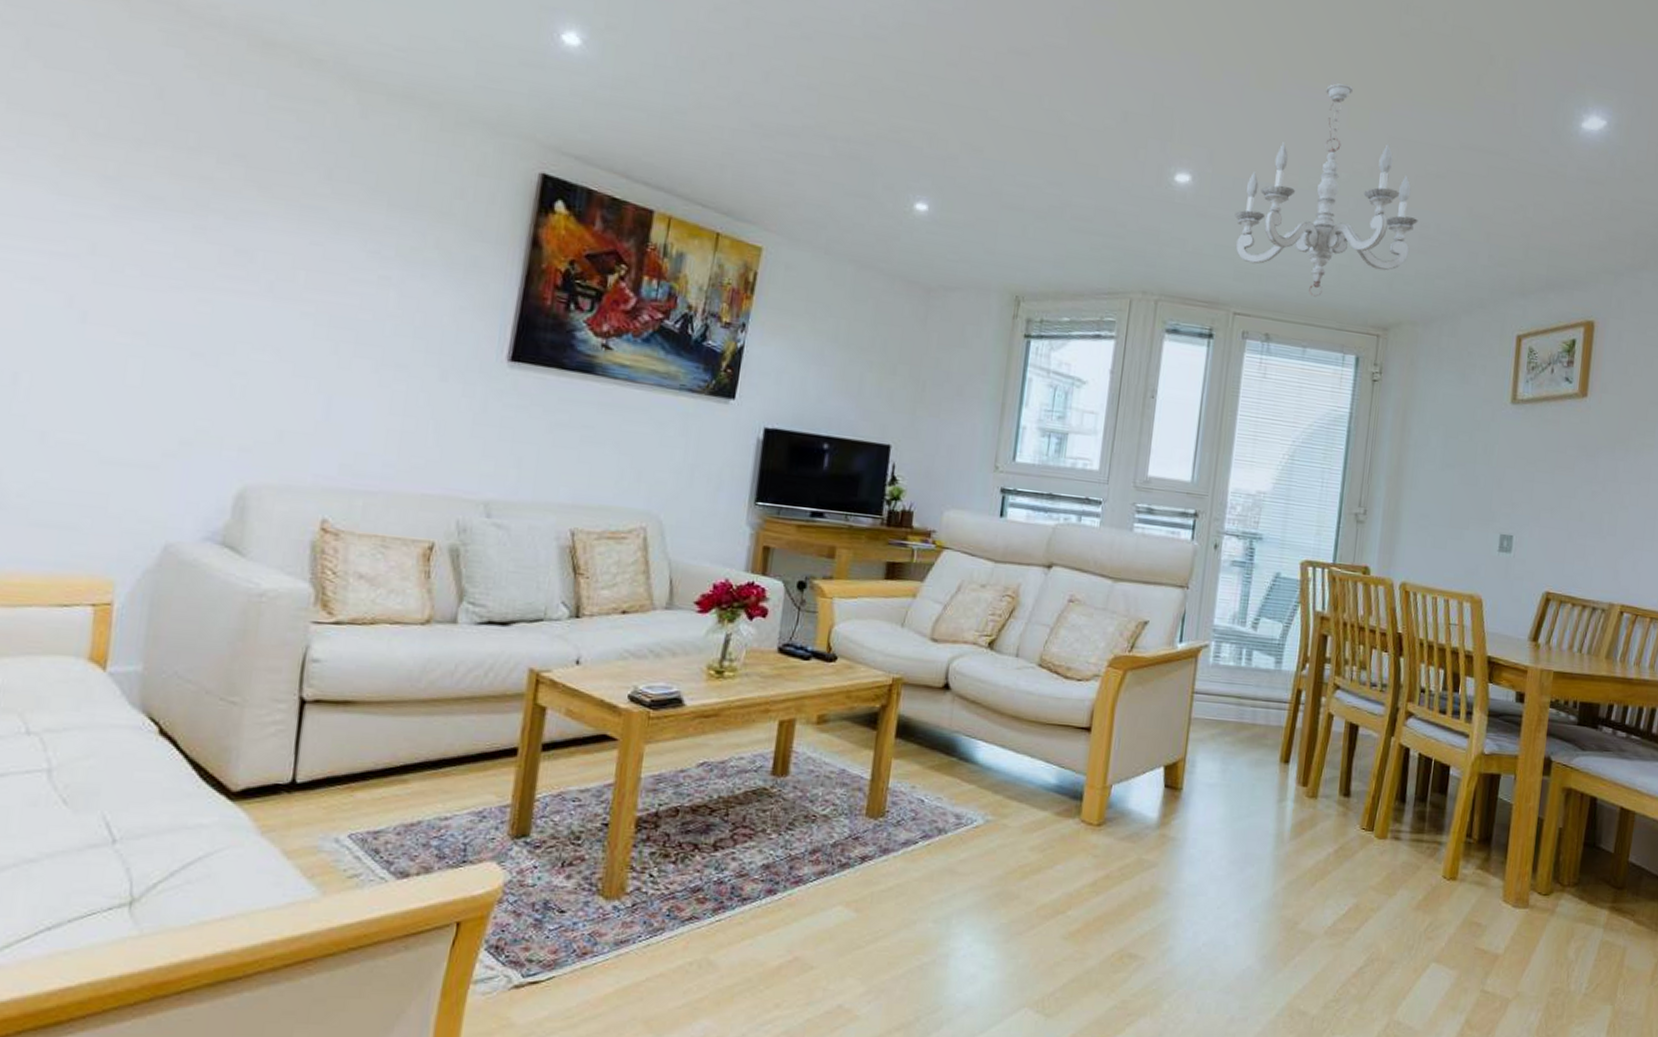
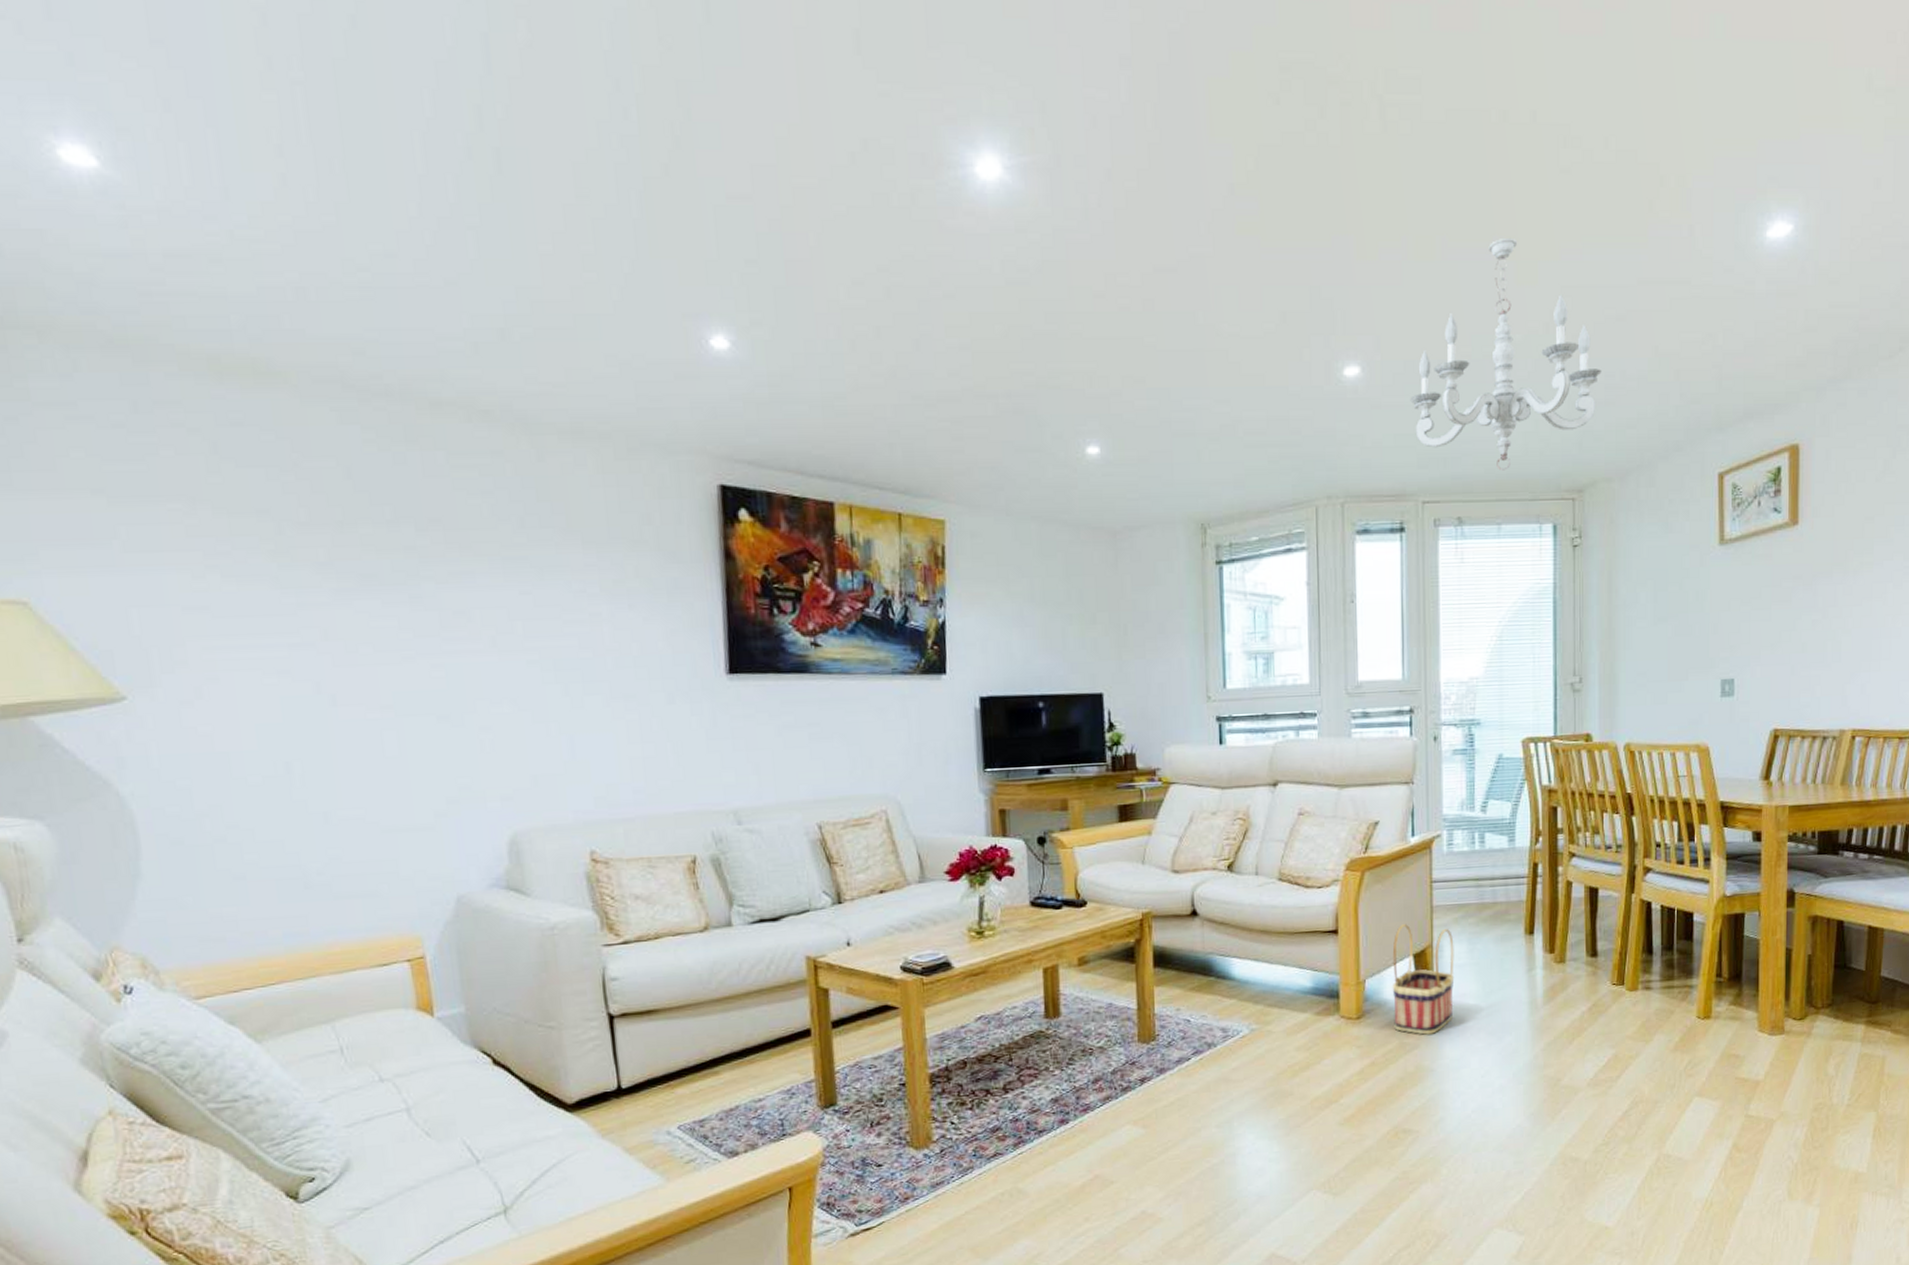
basket: none [1134,732,1208,854] -> present [1392,924,1455,1035]

